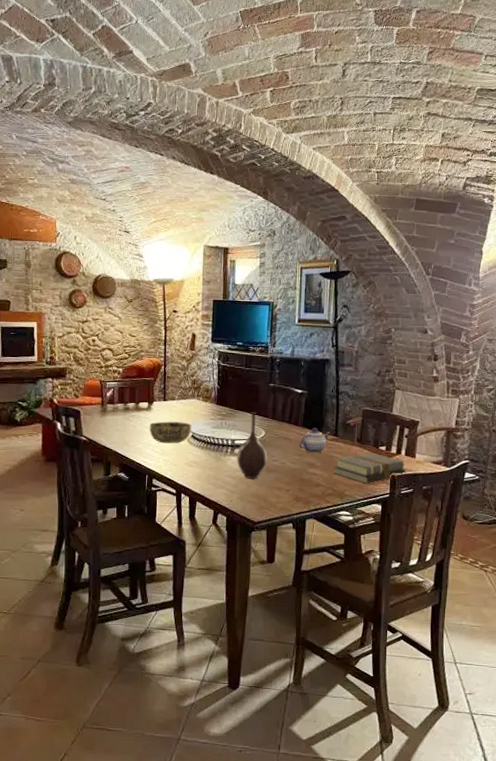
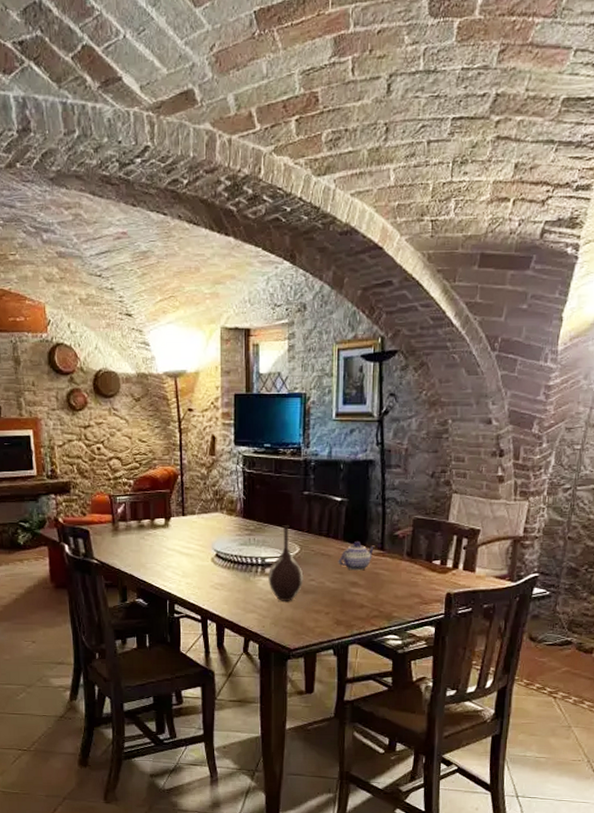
bowl: present [149,421,192,444] -> none [167,539,215,565]
book: present [333,452,406,484] -> none [379,568,464,604]

